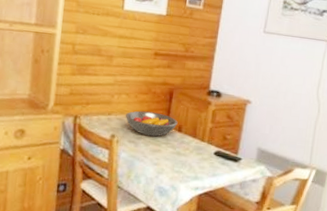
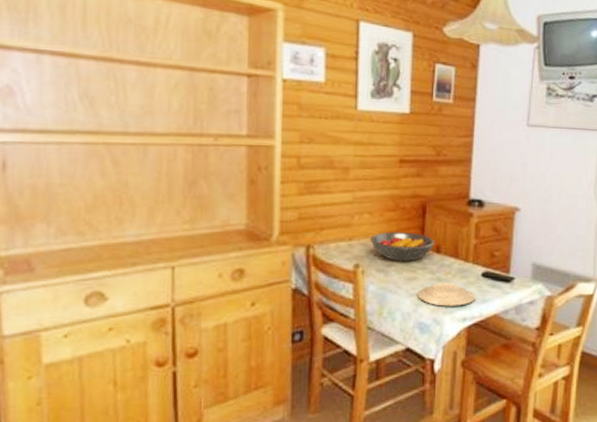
plate: none [159,156,208,177] -> present [416,282,476,307]

